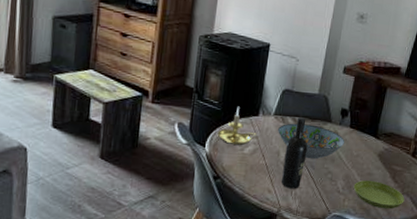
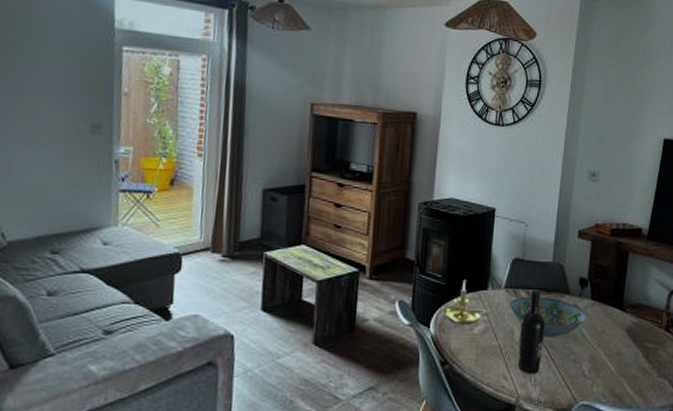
saucer: present [353,180,405,209] -> none [601,361,662,395]

